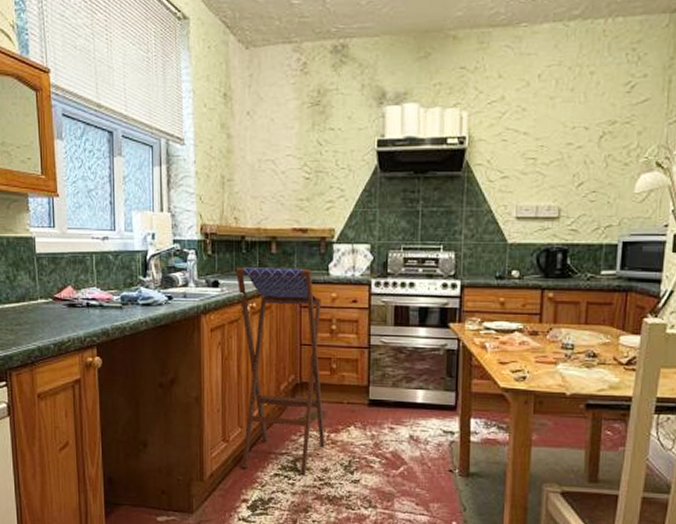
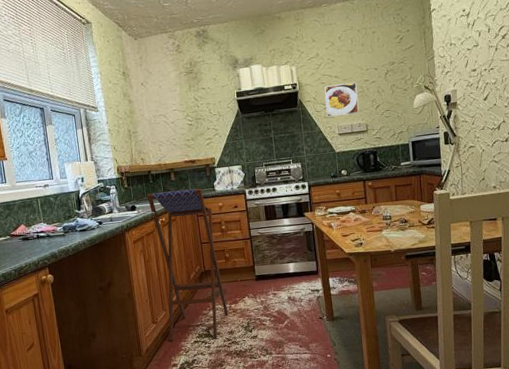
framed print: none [503,144,554,191] -> present [324,82,360,117]

